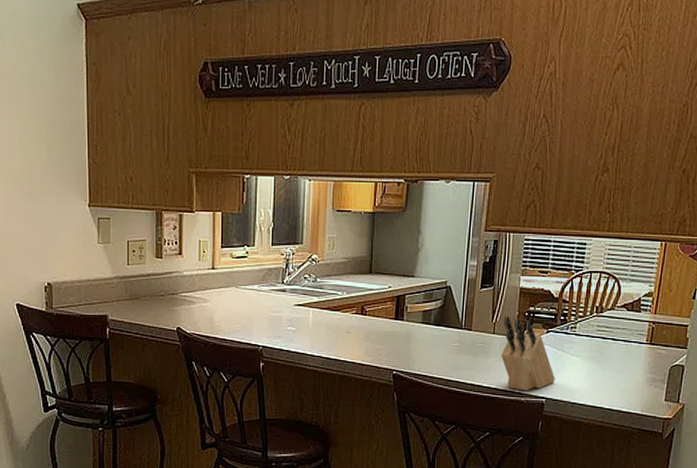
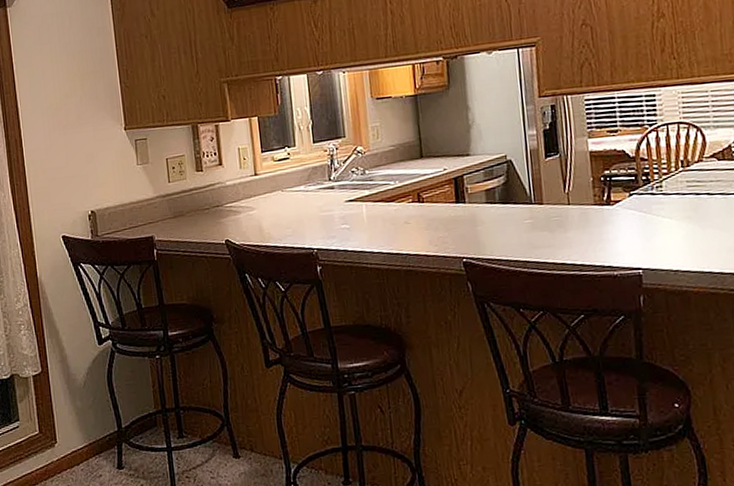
knife block: present [501,316,555,391] -> none [577,184,650,264]

